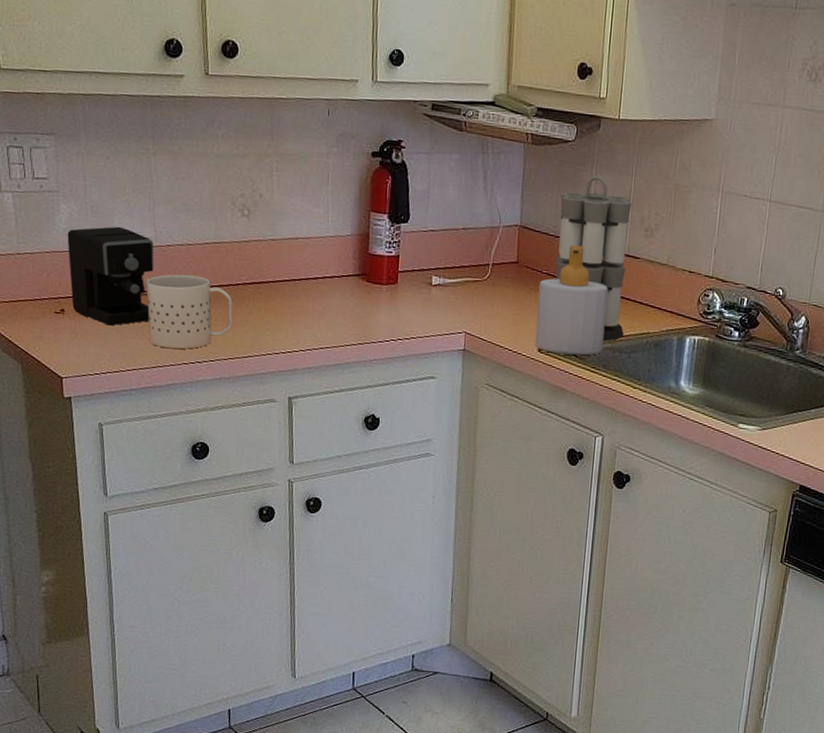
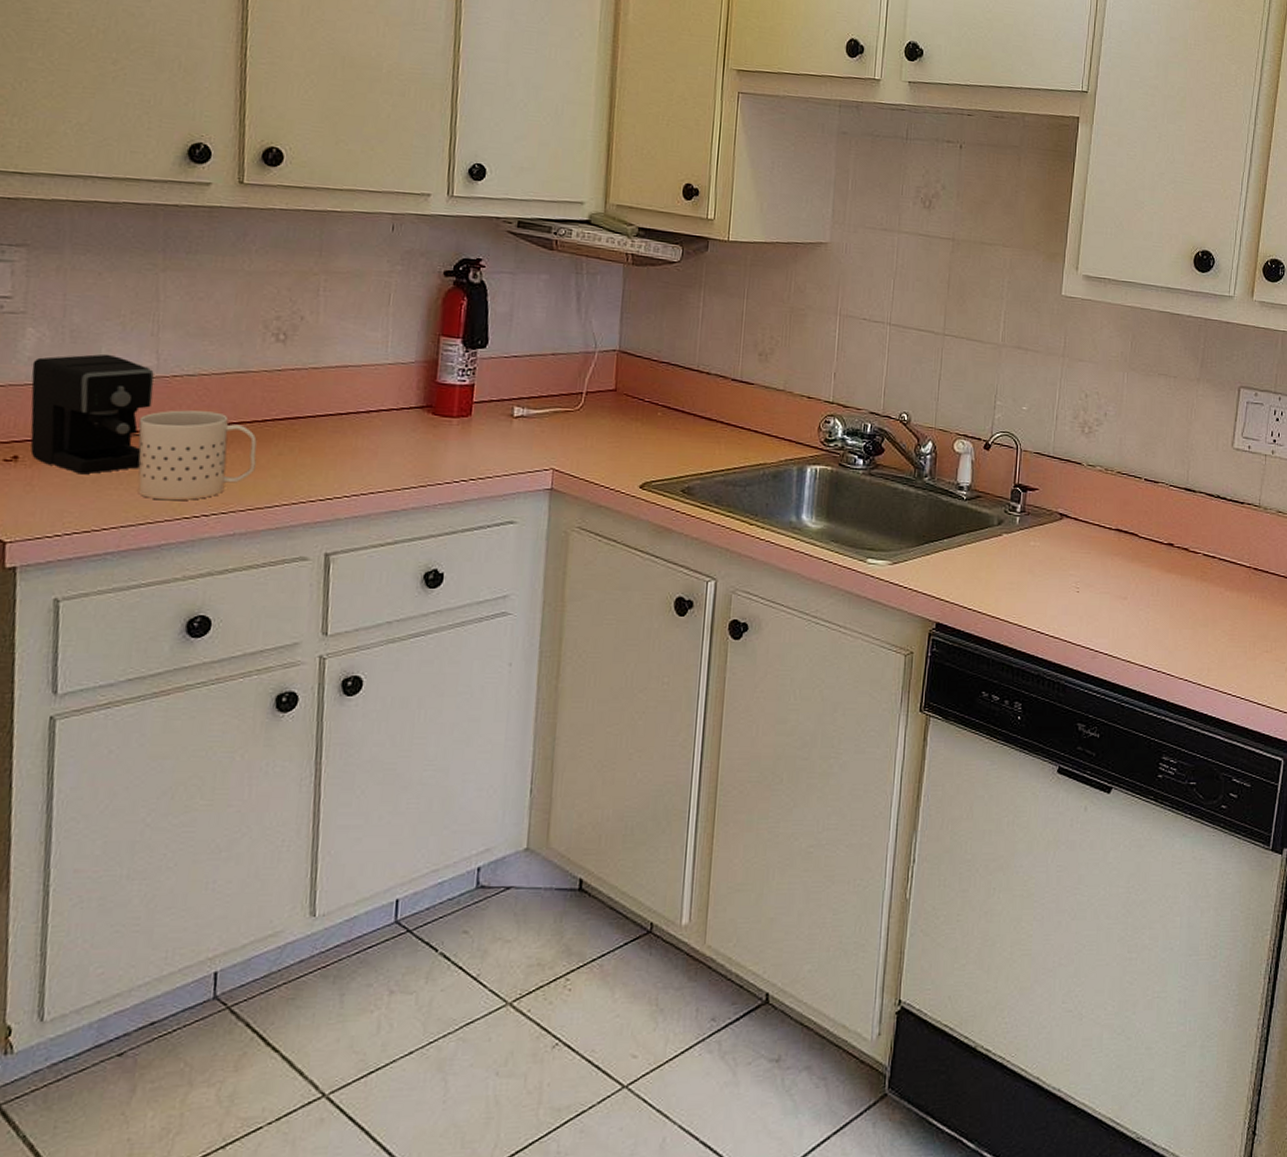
soap bottle: present [535,244,608,356] -> none [636,370,720,491]
spice rack: present [556,175,632,341] -> none [660,297,744,474]

